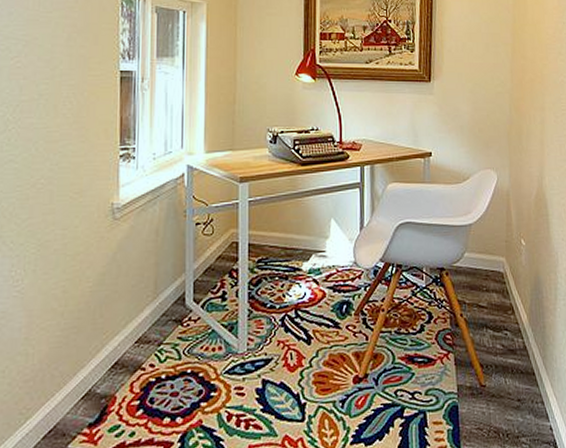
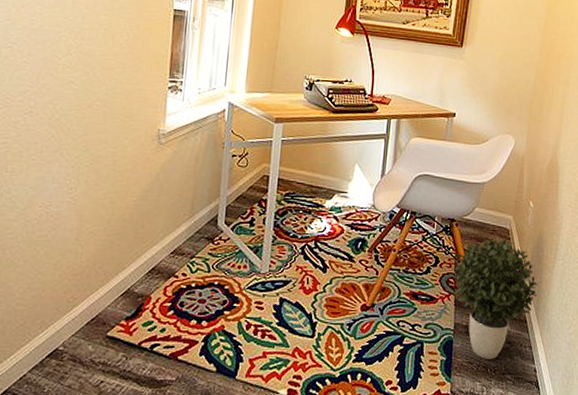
potted plant: none [448,284,543,423] -> present [452,237,538,359]

